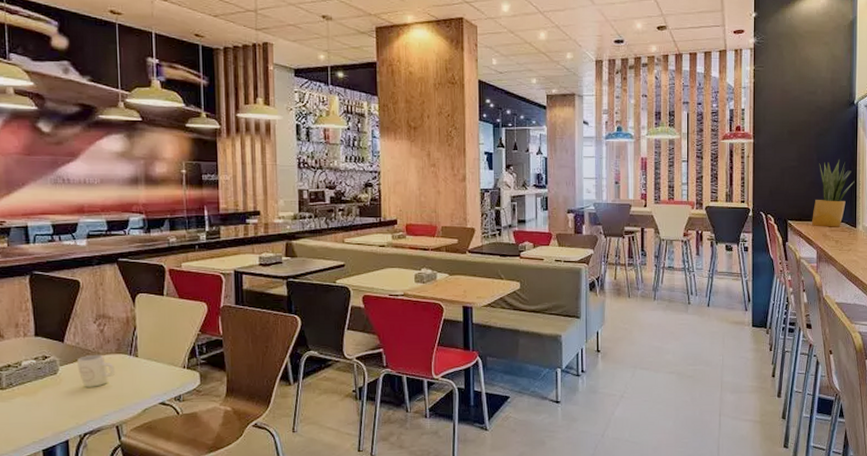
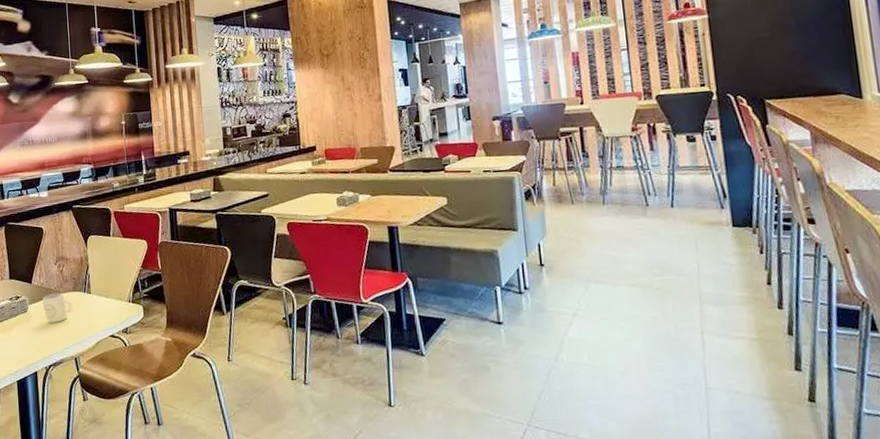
planter: present [812,159,854,227] -> none [797,21,852,103]

